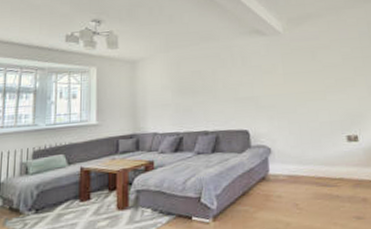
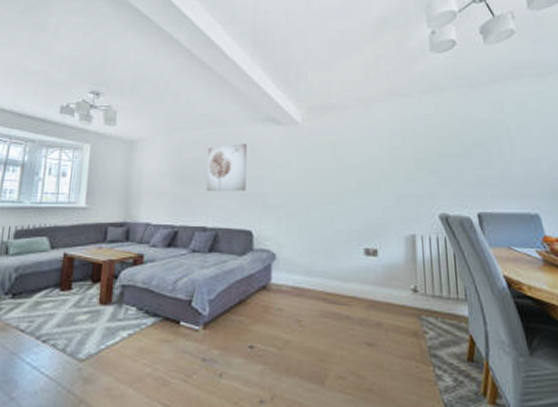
wall art: none [203,55,240,100] -> present [207,144,247,192]

